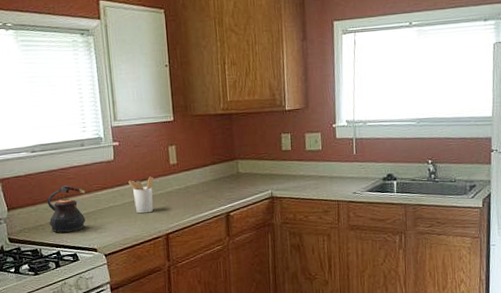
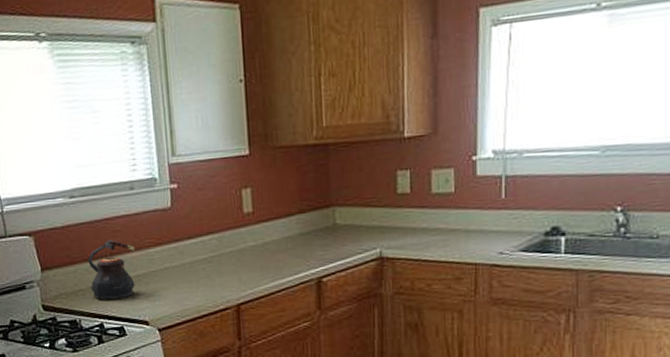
utensil holder: present [128,176,154,214] -> none [189,229,223,278]

